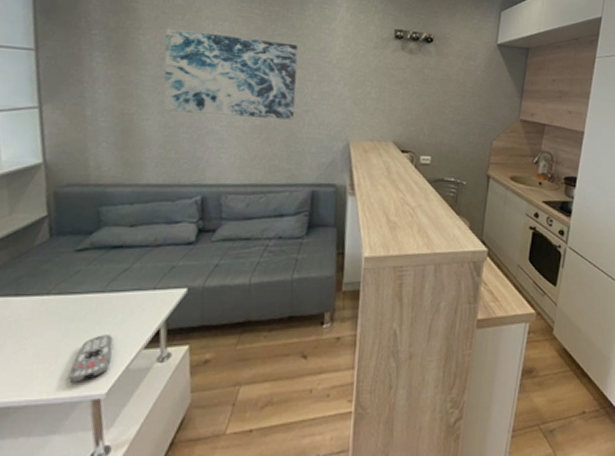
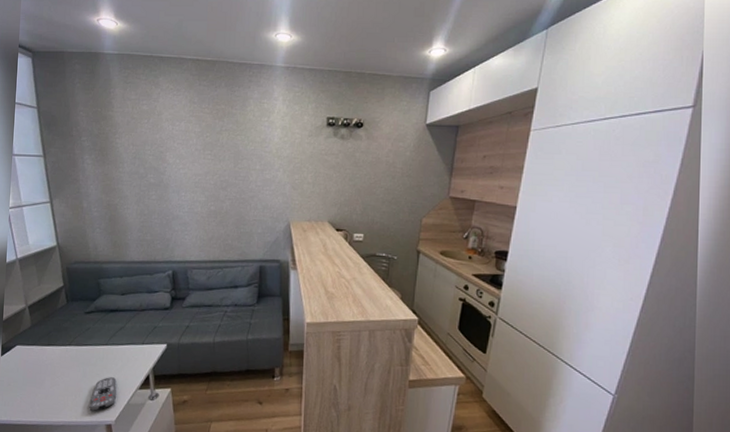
wall art: present [163,27,298,120] -> none [135,131,243,205]

